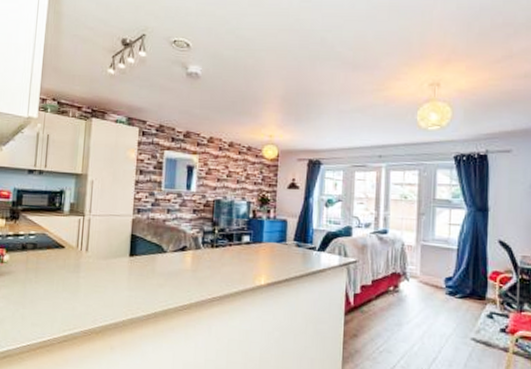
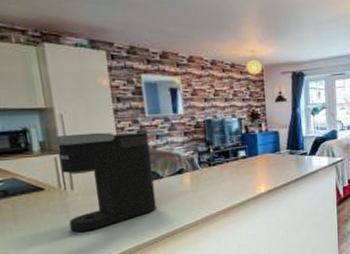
coffee maker: none [77,199,160,295] -> present [53,132,156,233]

